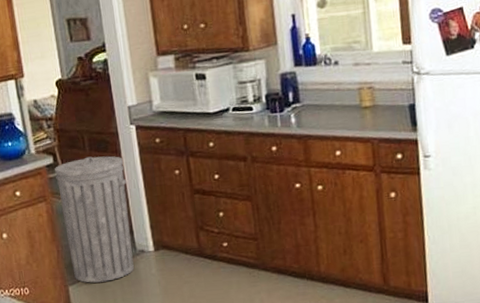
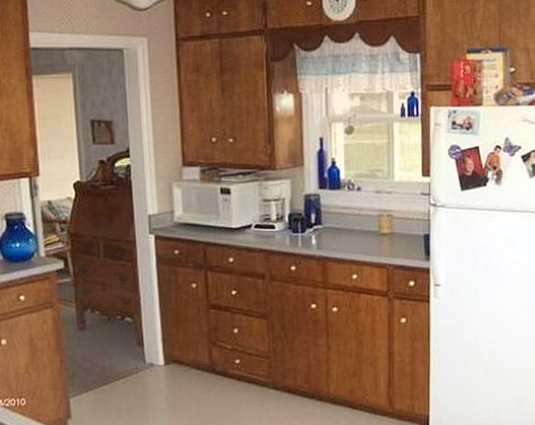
trash can: present [55,156,134,283] -> none [65,264,142,396]

